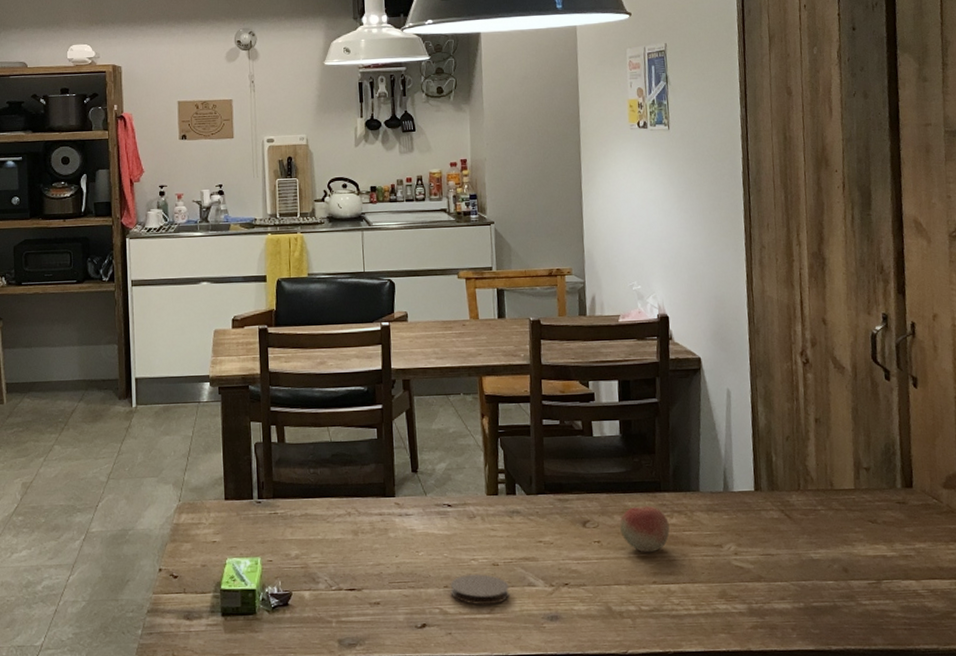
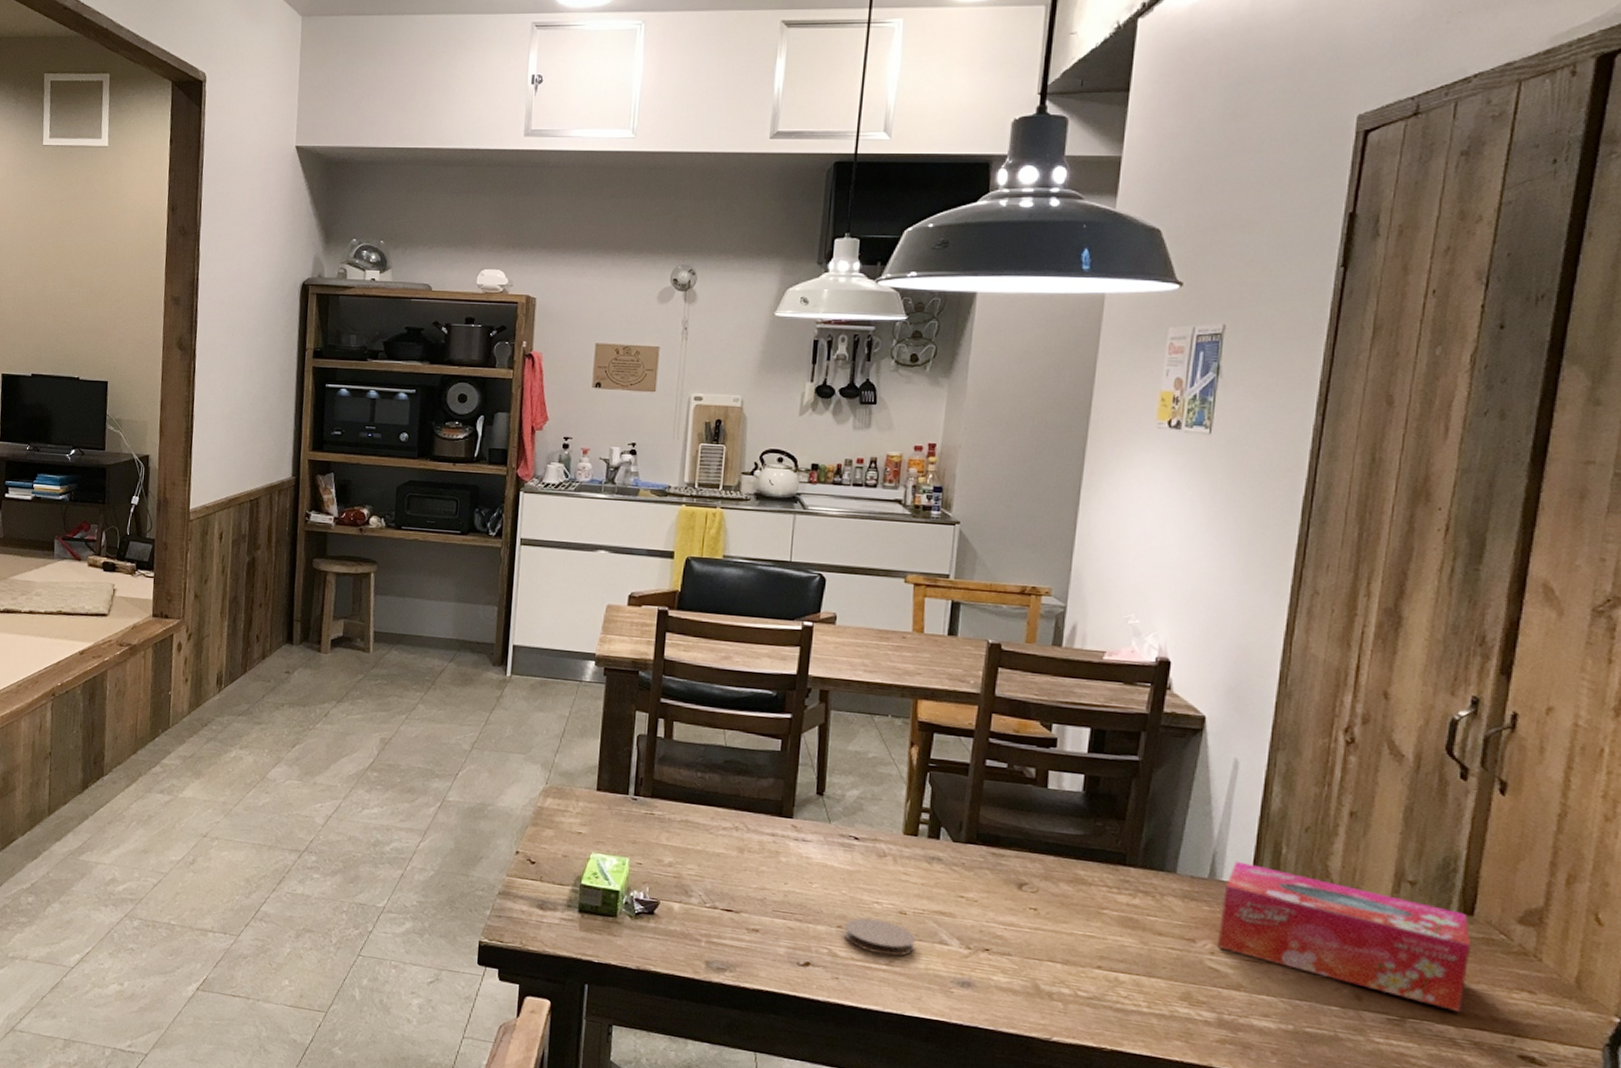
fruit: present [620,505,670,553] -> none [1065,877,1130,933]
tissue box: none [737,473,917,568] -> present [1218,861,1472,1012]

